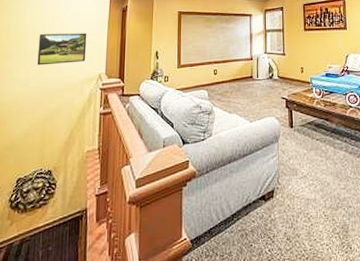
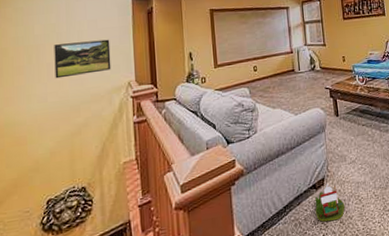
toy house: none [263,196,293,237] -> present [315,183,345,222]

